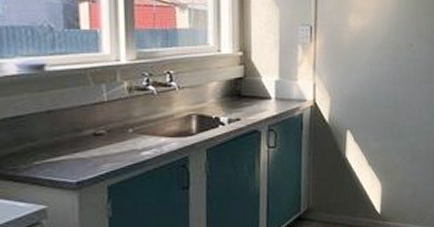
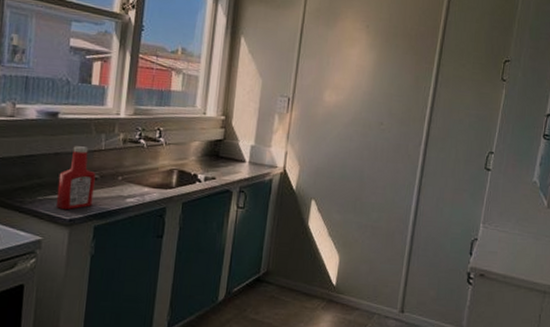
ketchup bottle: none [56,100,102,173] -> present [55,146,96,210]

